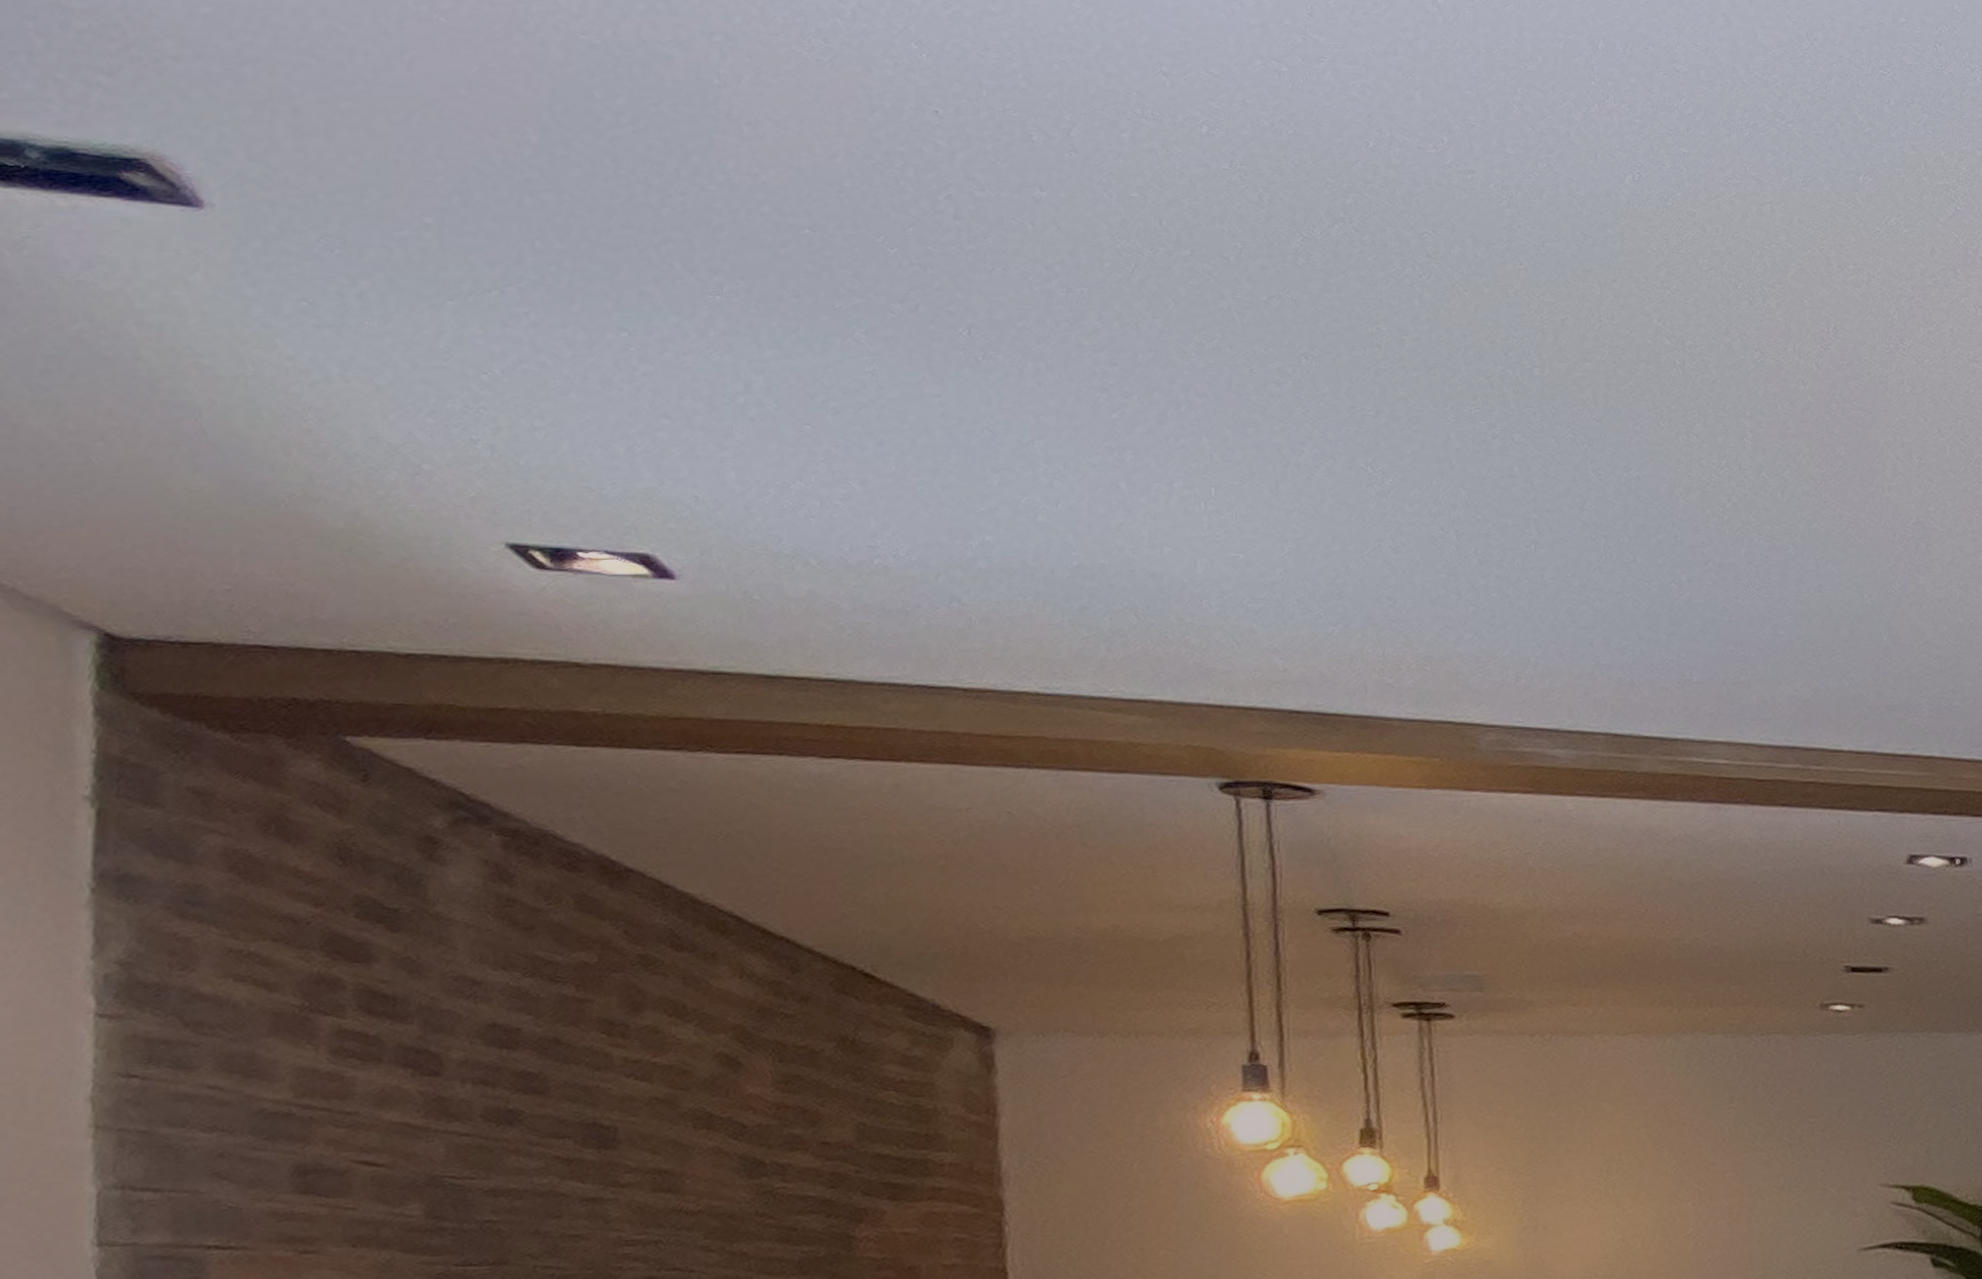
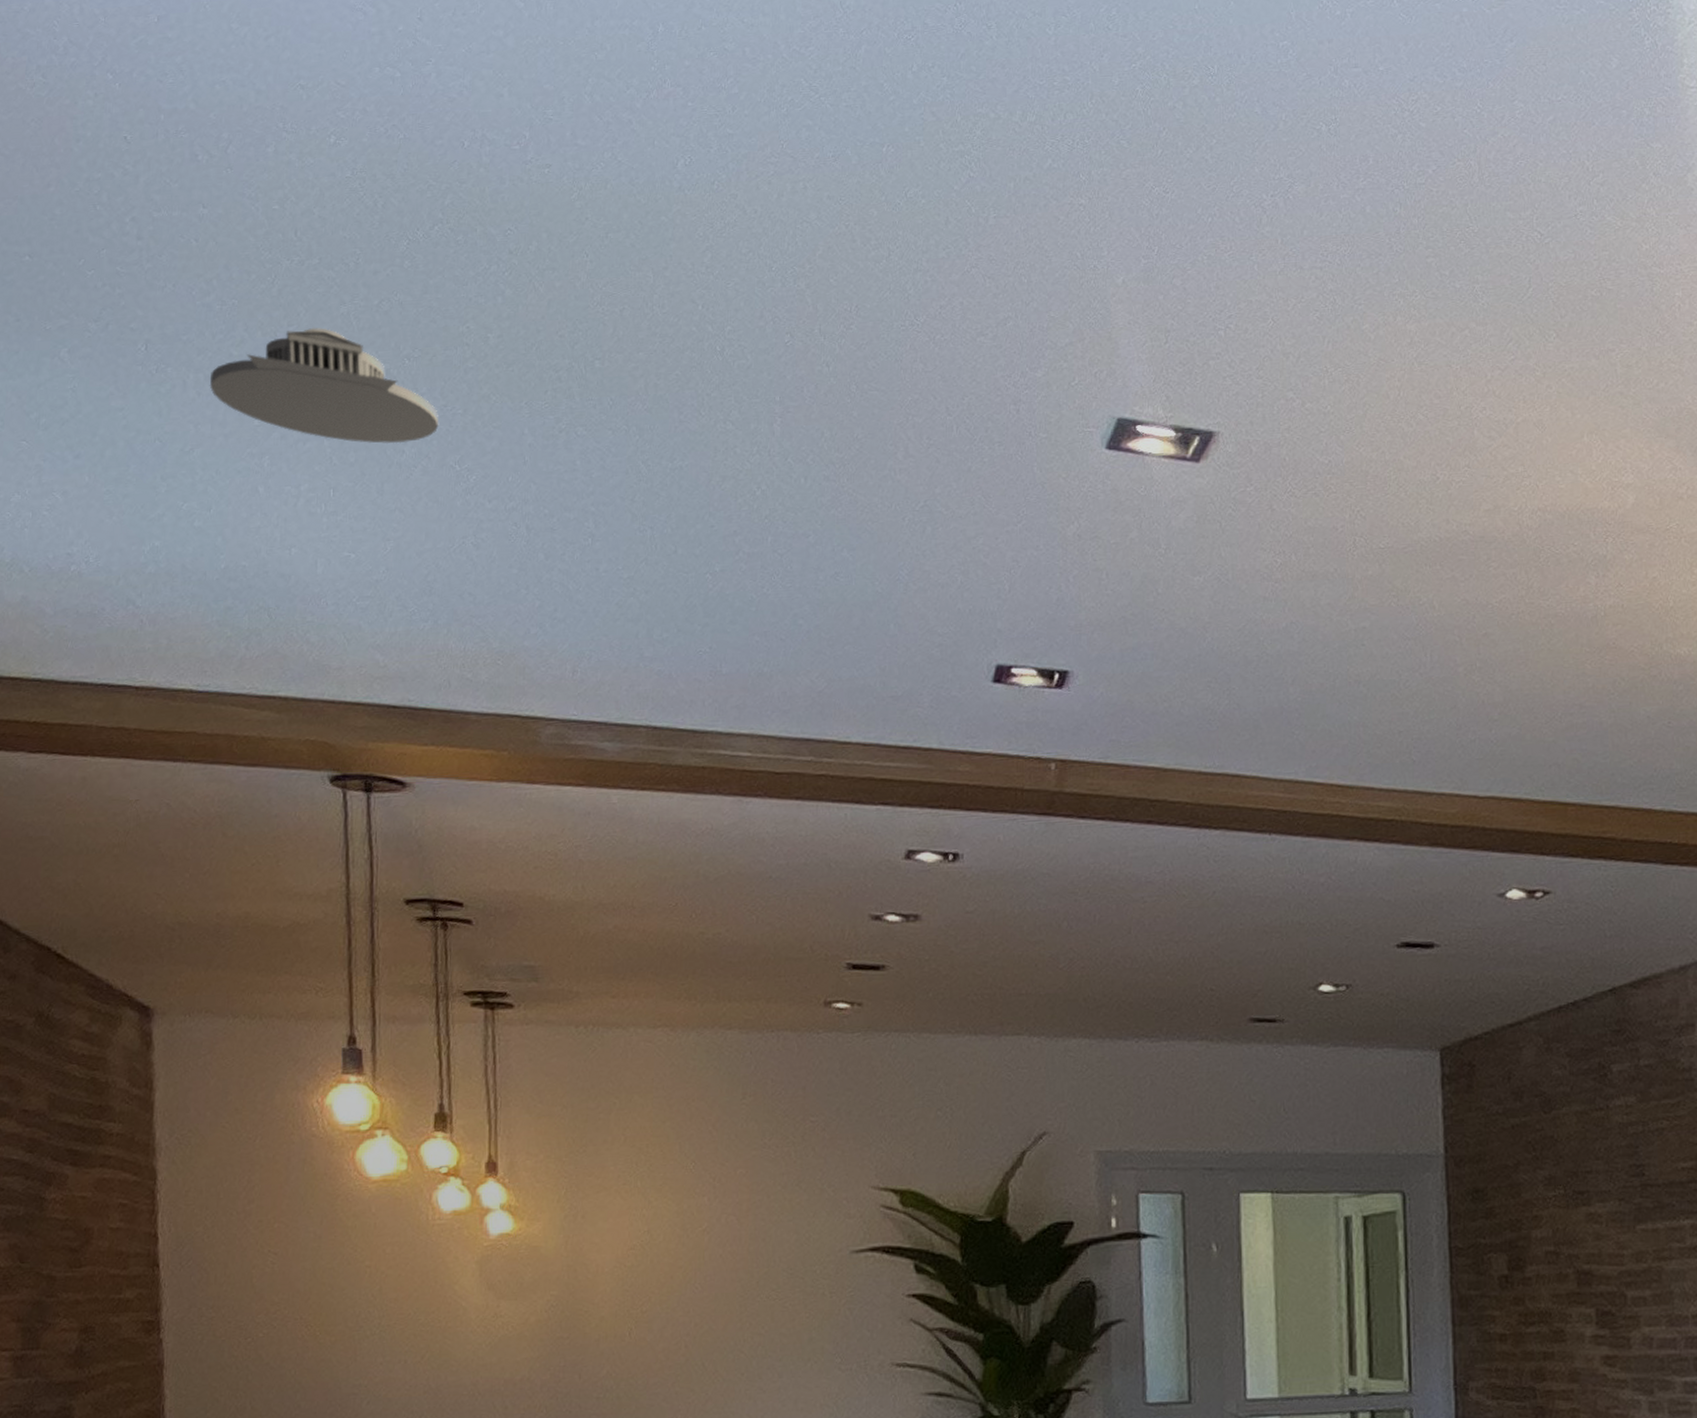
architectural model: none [1052,320,1346,443] -> present [209,327,439,444]

